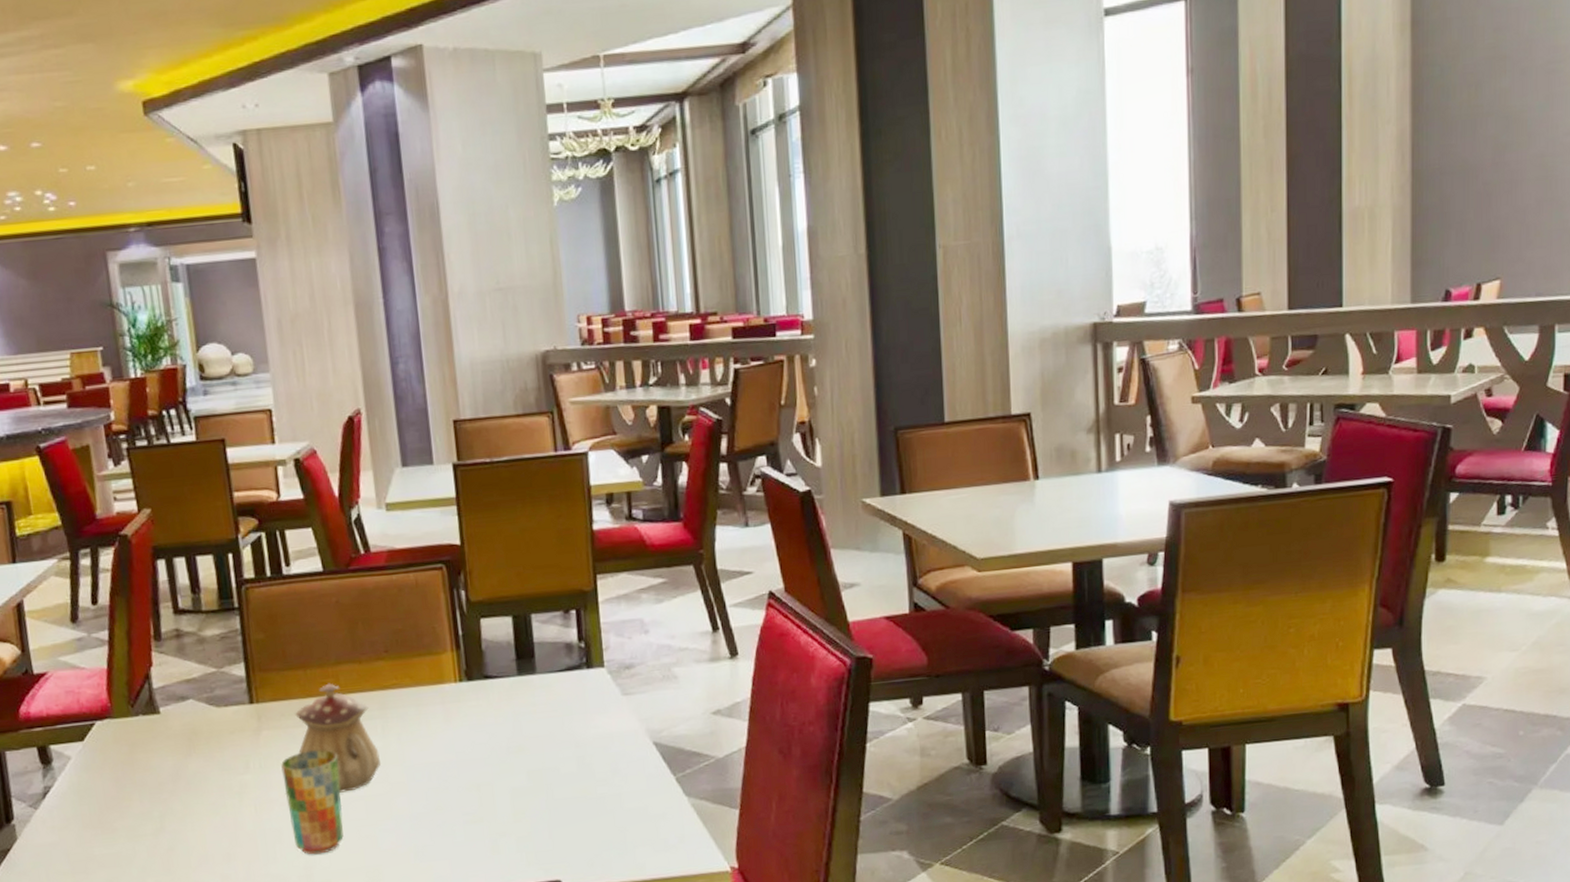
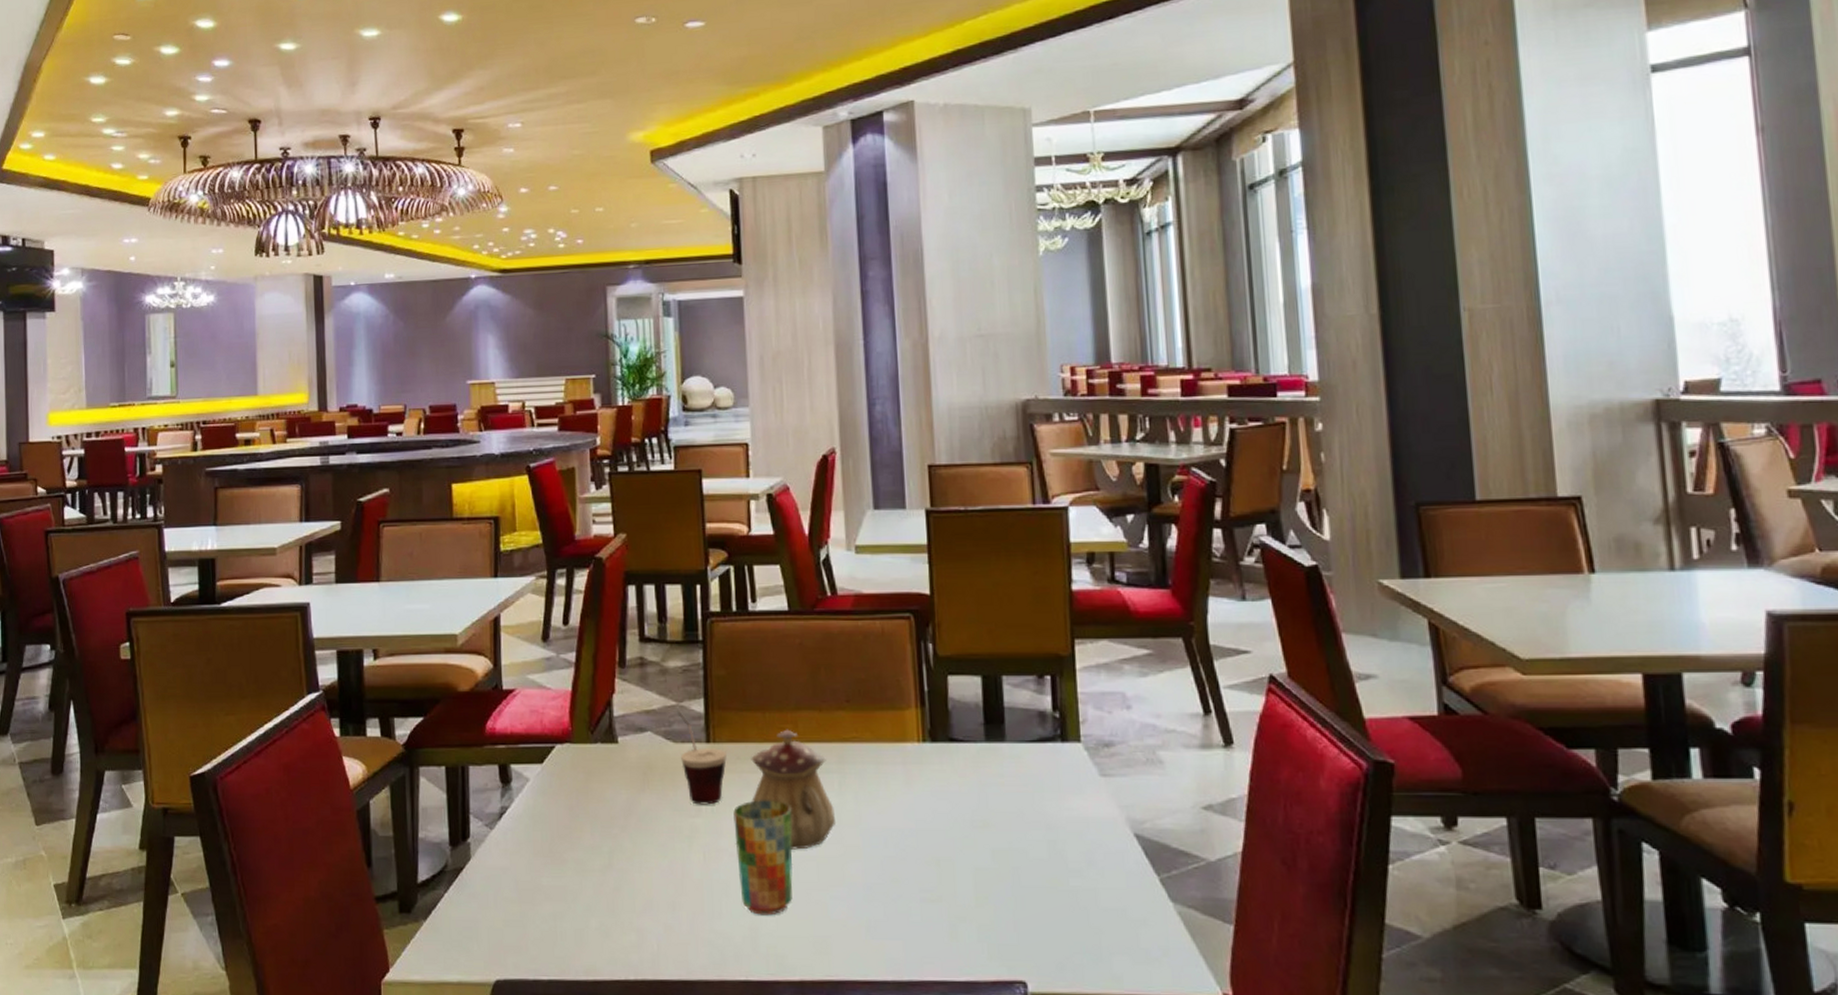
cup: none [218,677,271,763] -> present [677,711,727,805]

